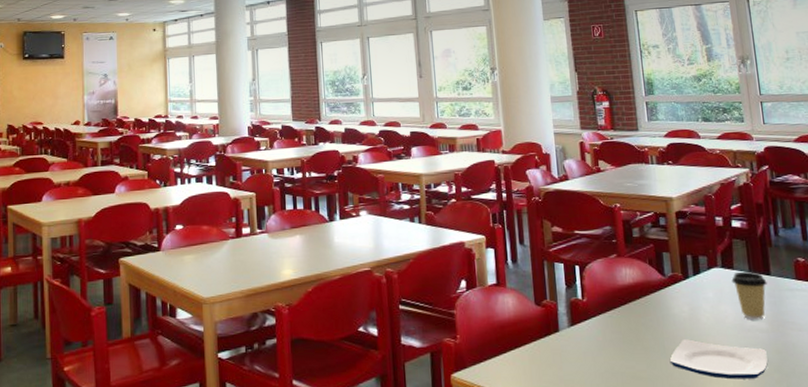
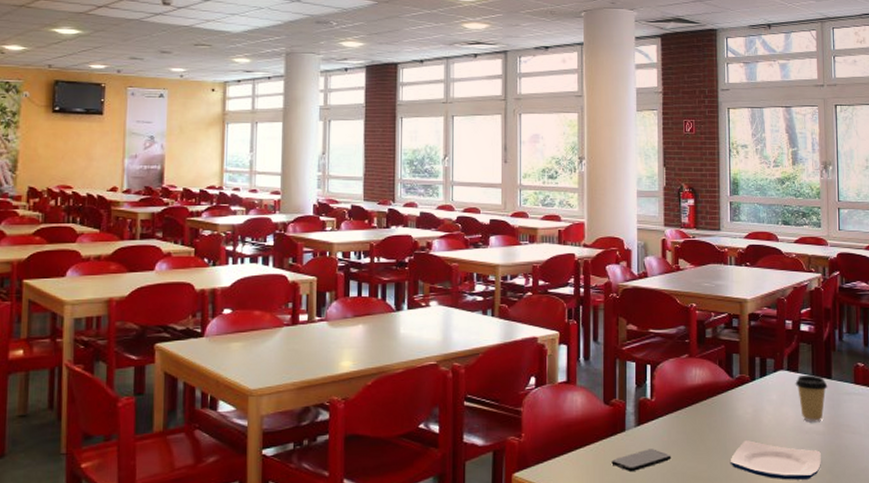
smartphone: none [547,349,609,371] -> present [611,449,672,471]

